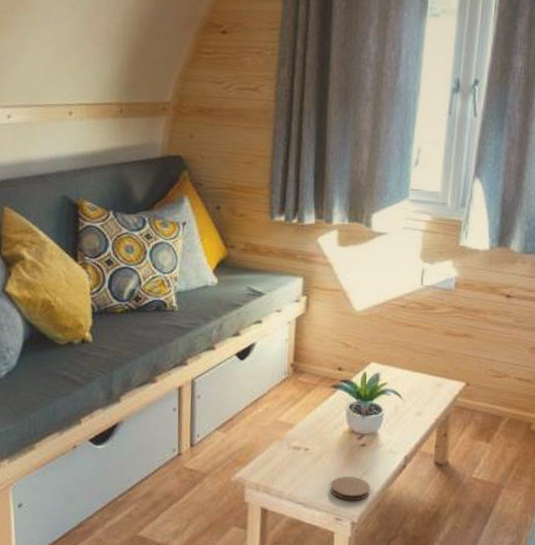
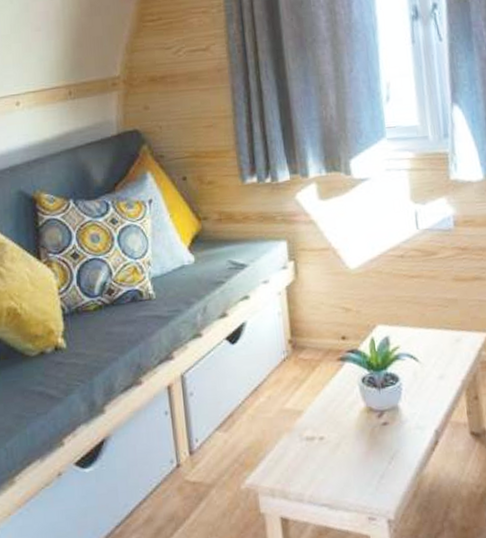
coaster: present [330,476,370,501] -> none [356,463,403,494]

